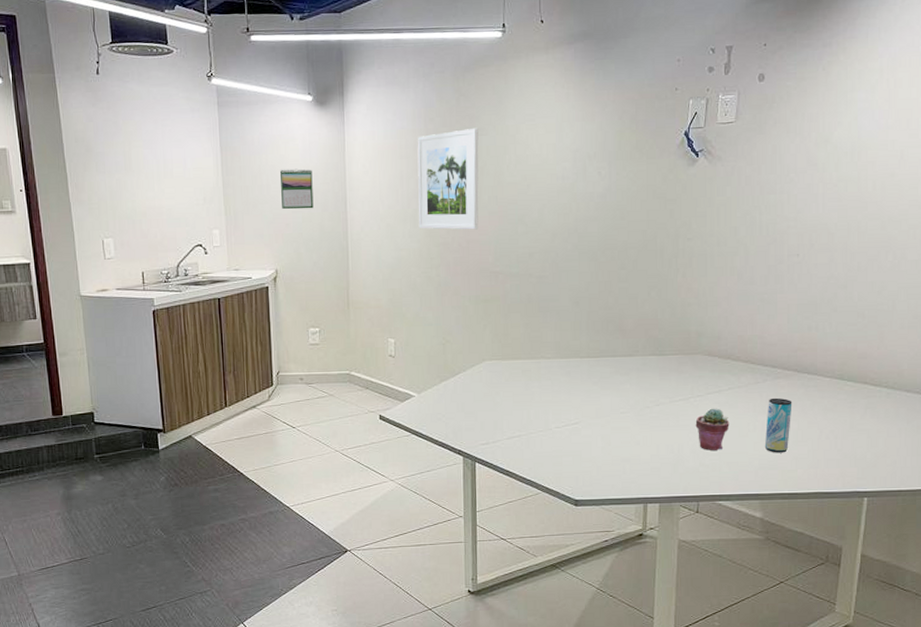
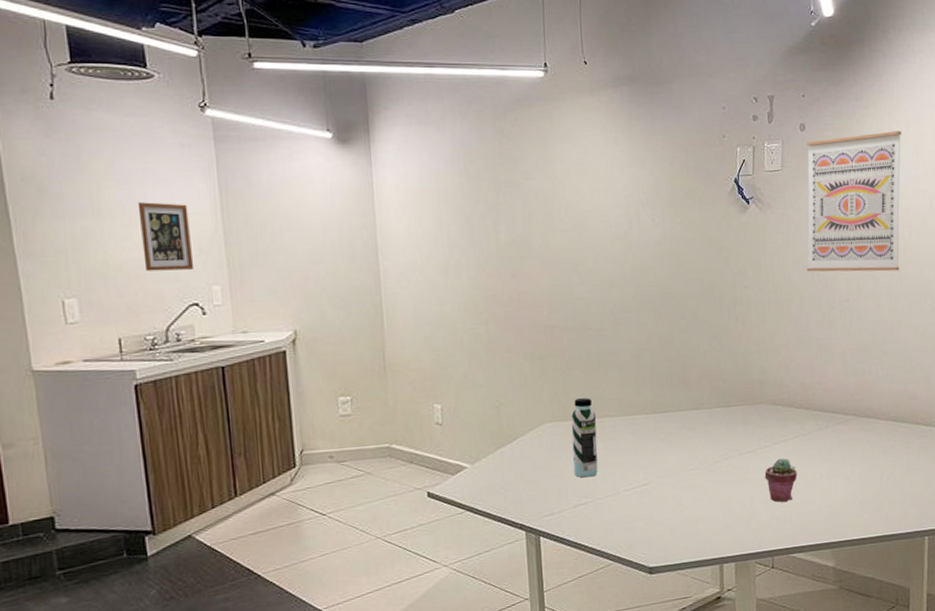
picture frame: none [158,159,200,217] -> present [137,202,195,271]
calendar: present [279,168,314,210] -> none [295,214,339,261]
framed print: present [417,127,479,230] -> none [457,171,530,281]
water bottle: none [509,340,533,413] -> present [571,398,598,478]
wall art: none [754,78,874,226] -> present [806,131,902,272]
beverage can: present [764,397,793,453] -> none [831,443,854,500]

